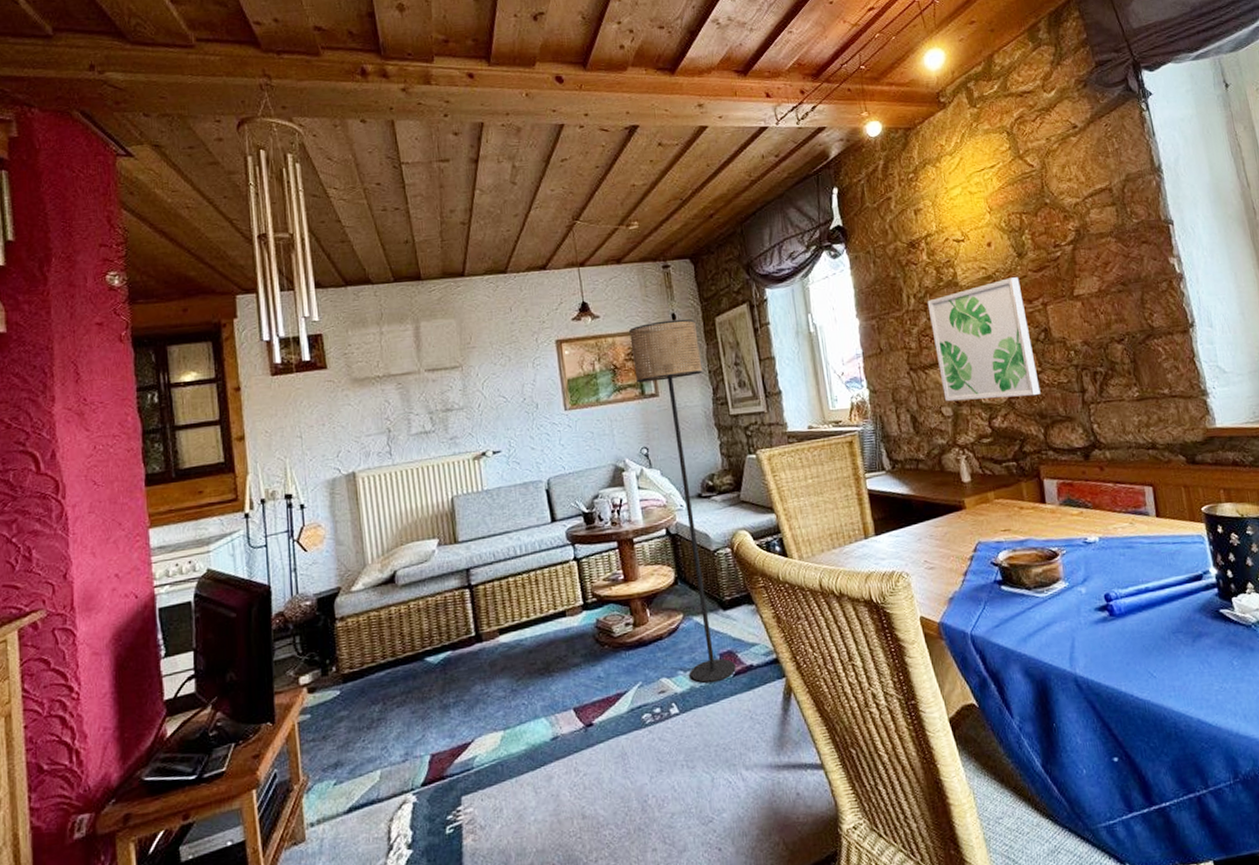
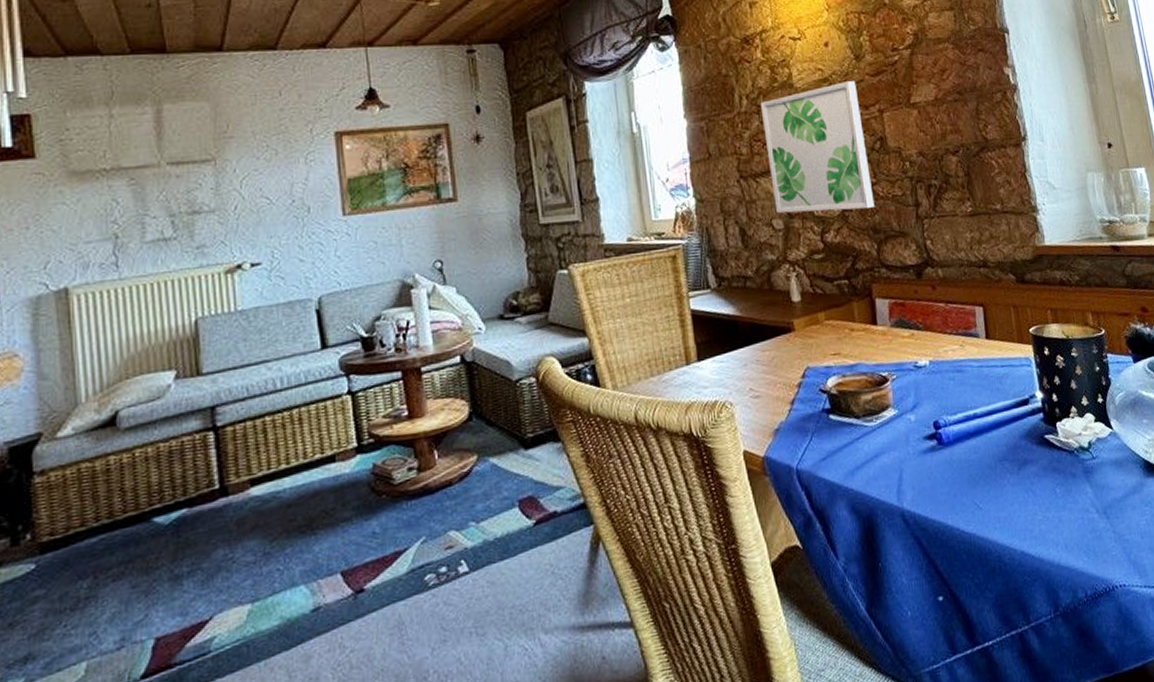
floor lamp: present [629,319,736,683] -> none [425,112,537,535]

